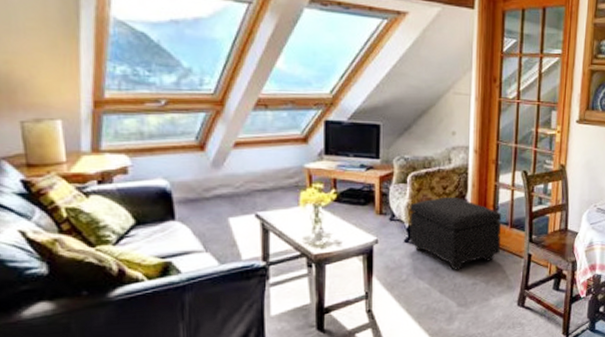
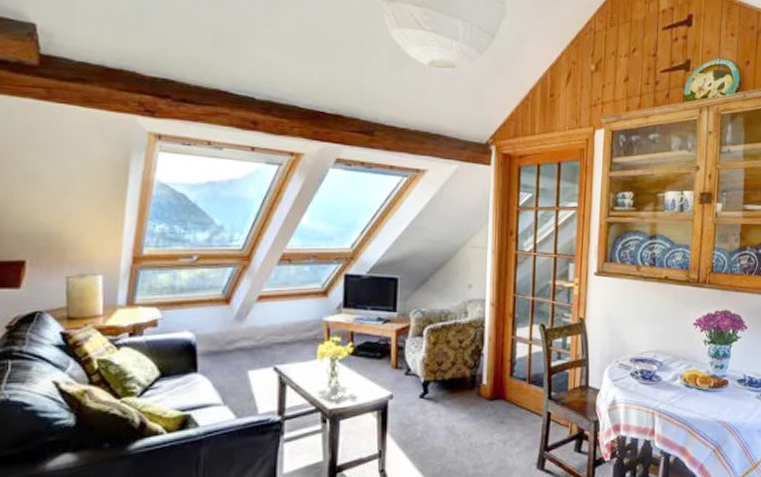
footstool: present [410,196,502,270] -> none [425,350,520,429]

